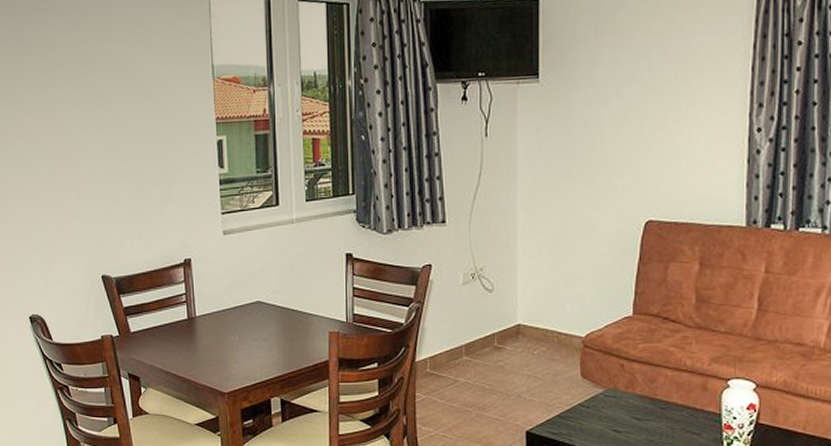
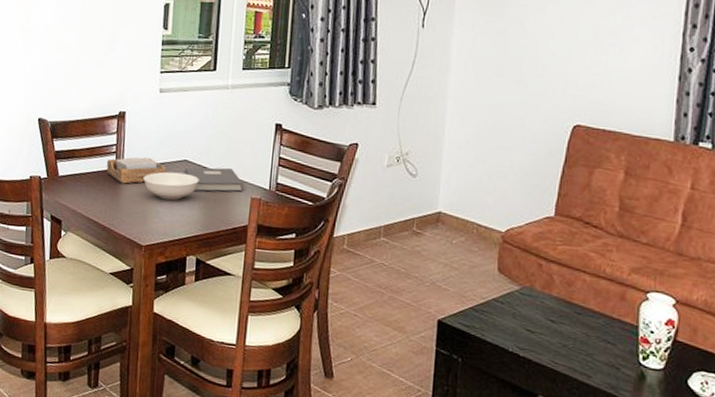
napkin holder: none [177,303,240,333] -> present [106,157,166,184]
bowl: none [218,315,274,344] -> present [143,171,199,201]
book: none [258,304,320,331] -> present [184,167,244,192]

